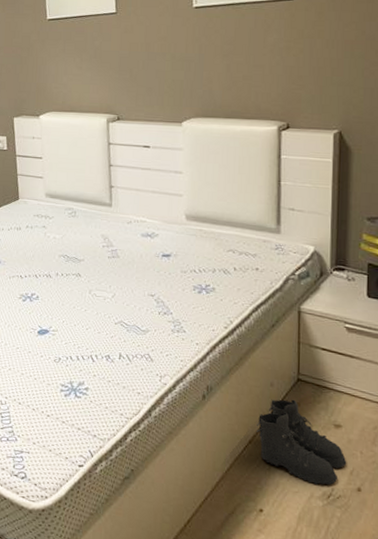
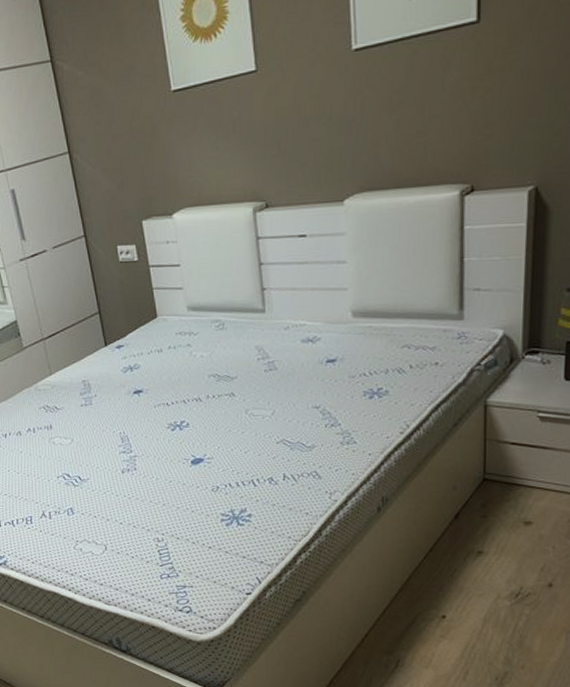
boots: present [257,399,347,485] -> none [438,501,538,585]

